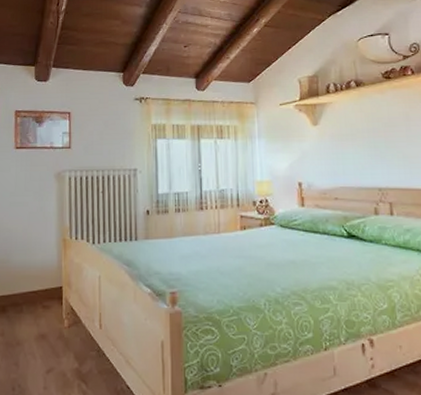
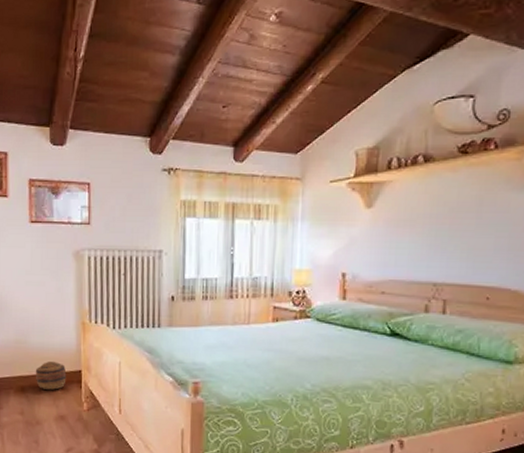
basket: none [16,278,48,308] -> present [35,361,67,390]

